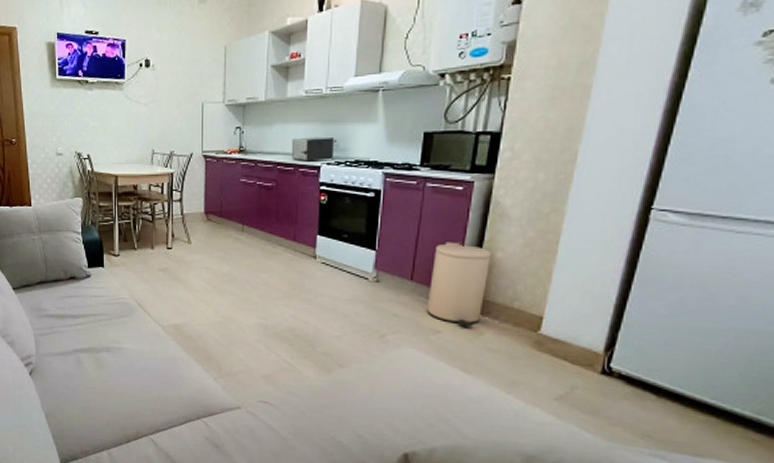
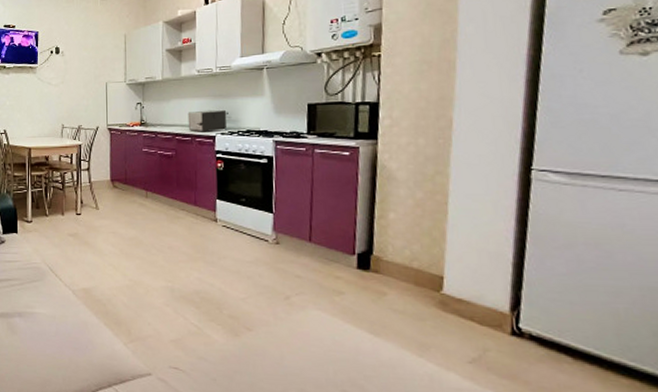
pedal bin: present [427,242,492,327] -> none [327,204,385,288]

